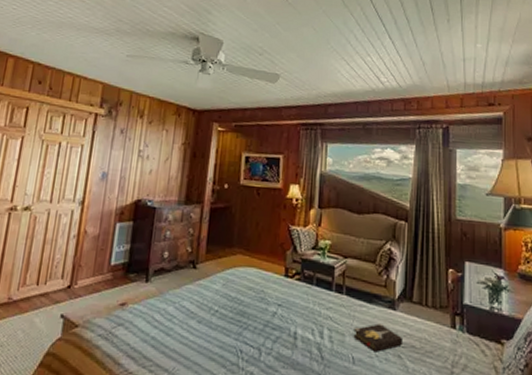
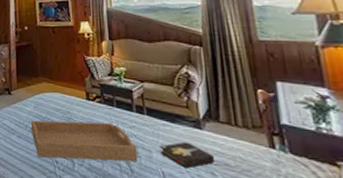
serving tray: none [215,301,331,348] -> present [30,120,138,162]

